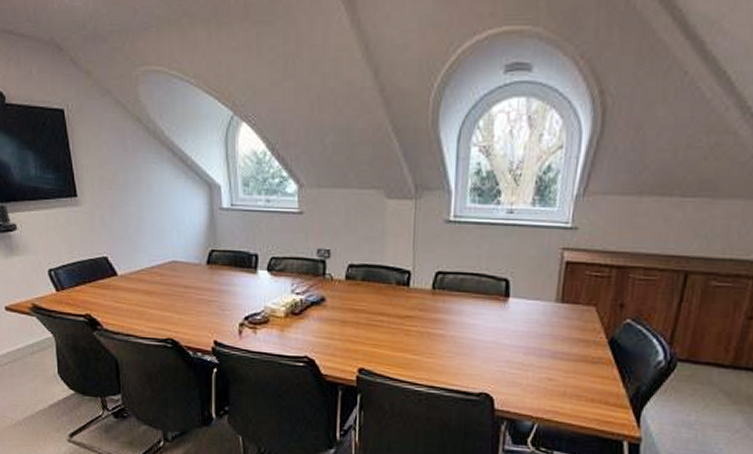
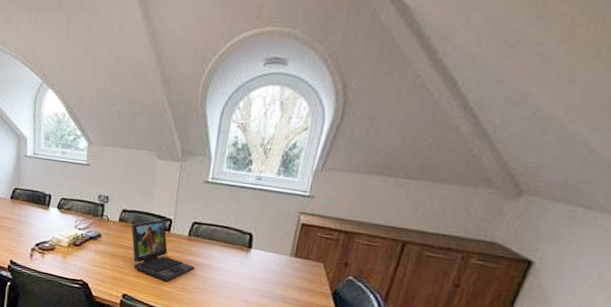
laptop: none [361,273,444,347] -> present [131,220,195,281]

